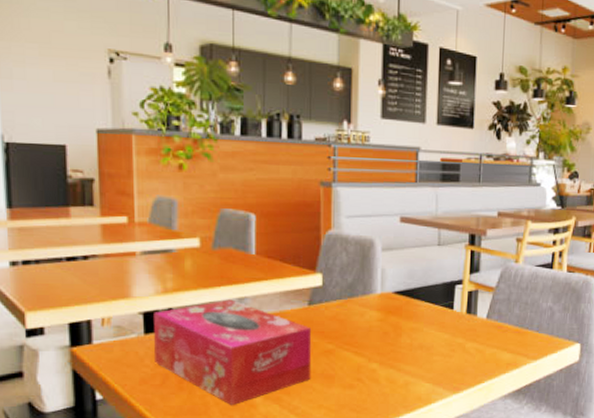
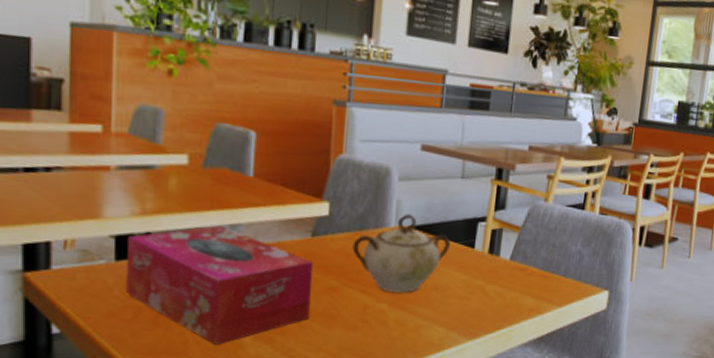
sugar bowl: none [344,281,431,353] -> present [352,214,450,293]

